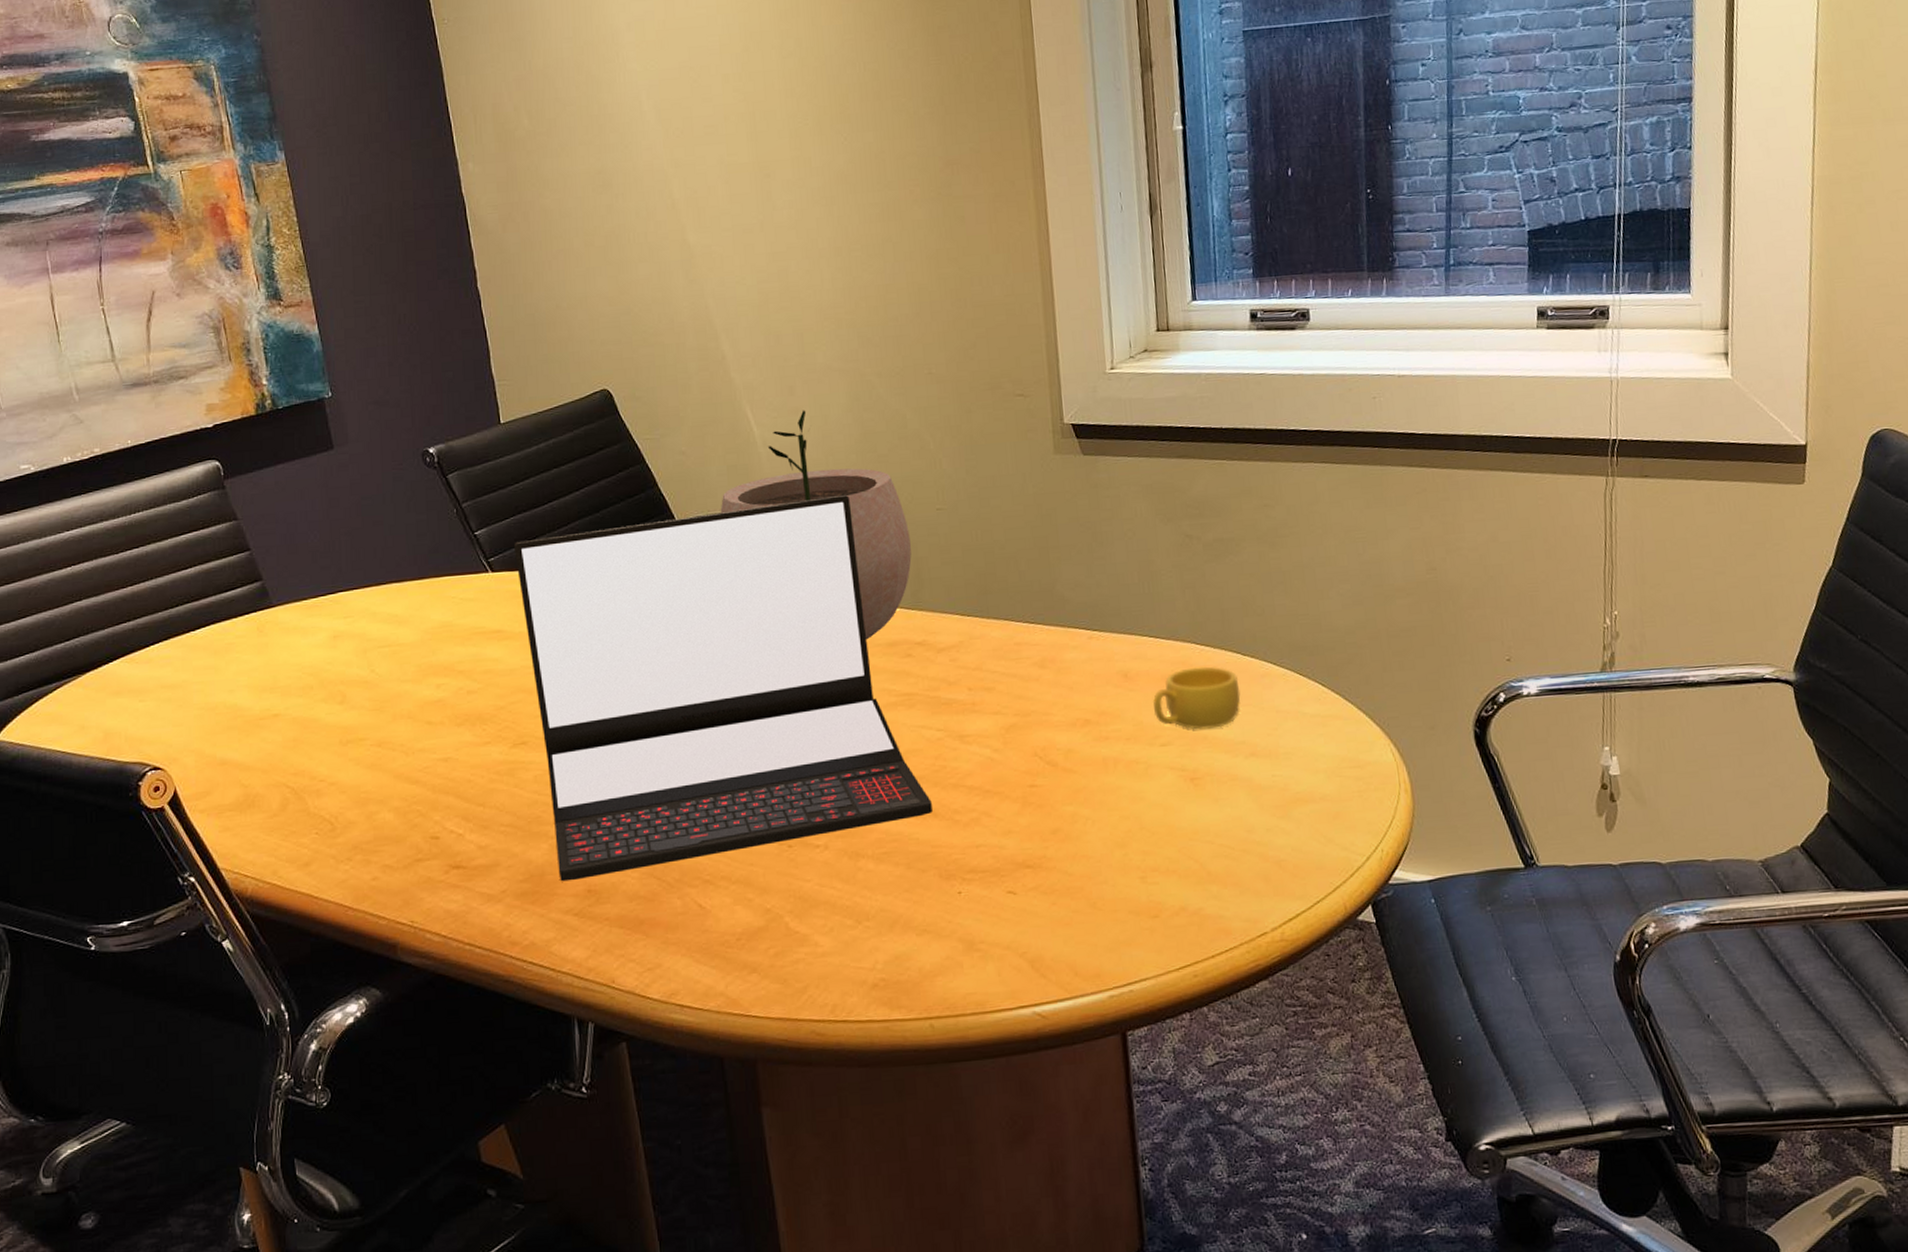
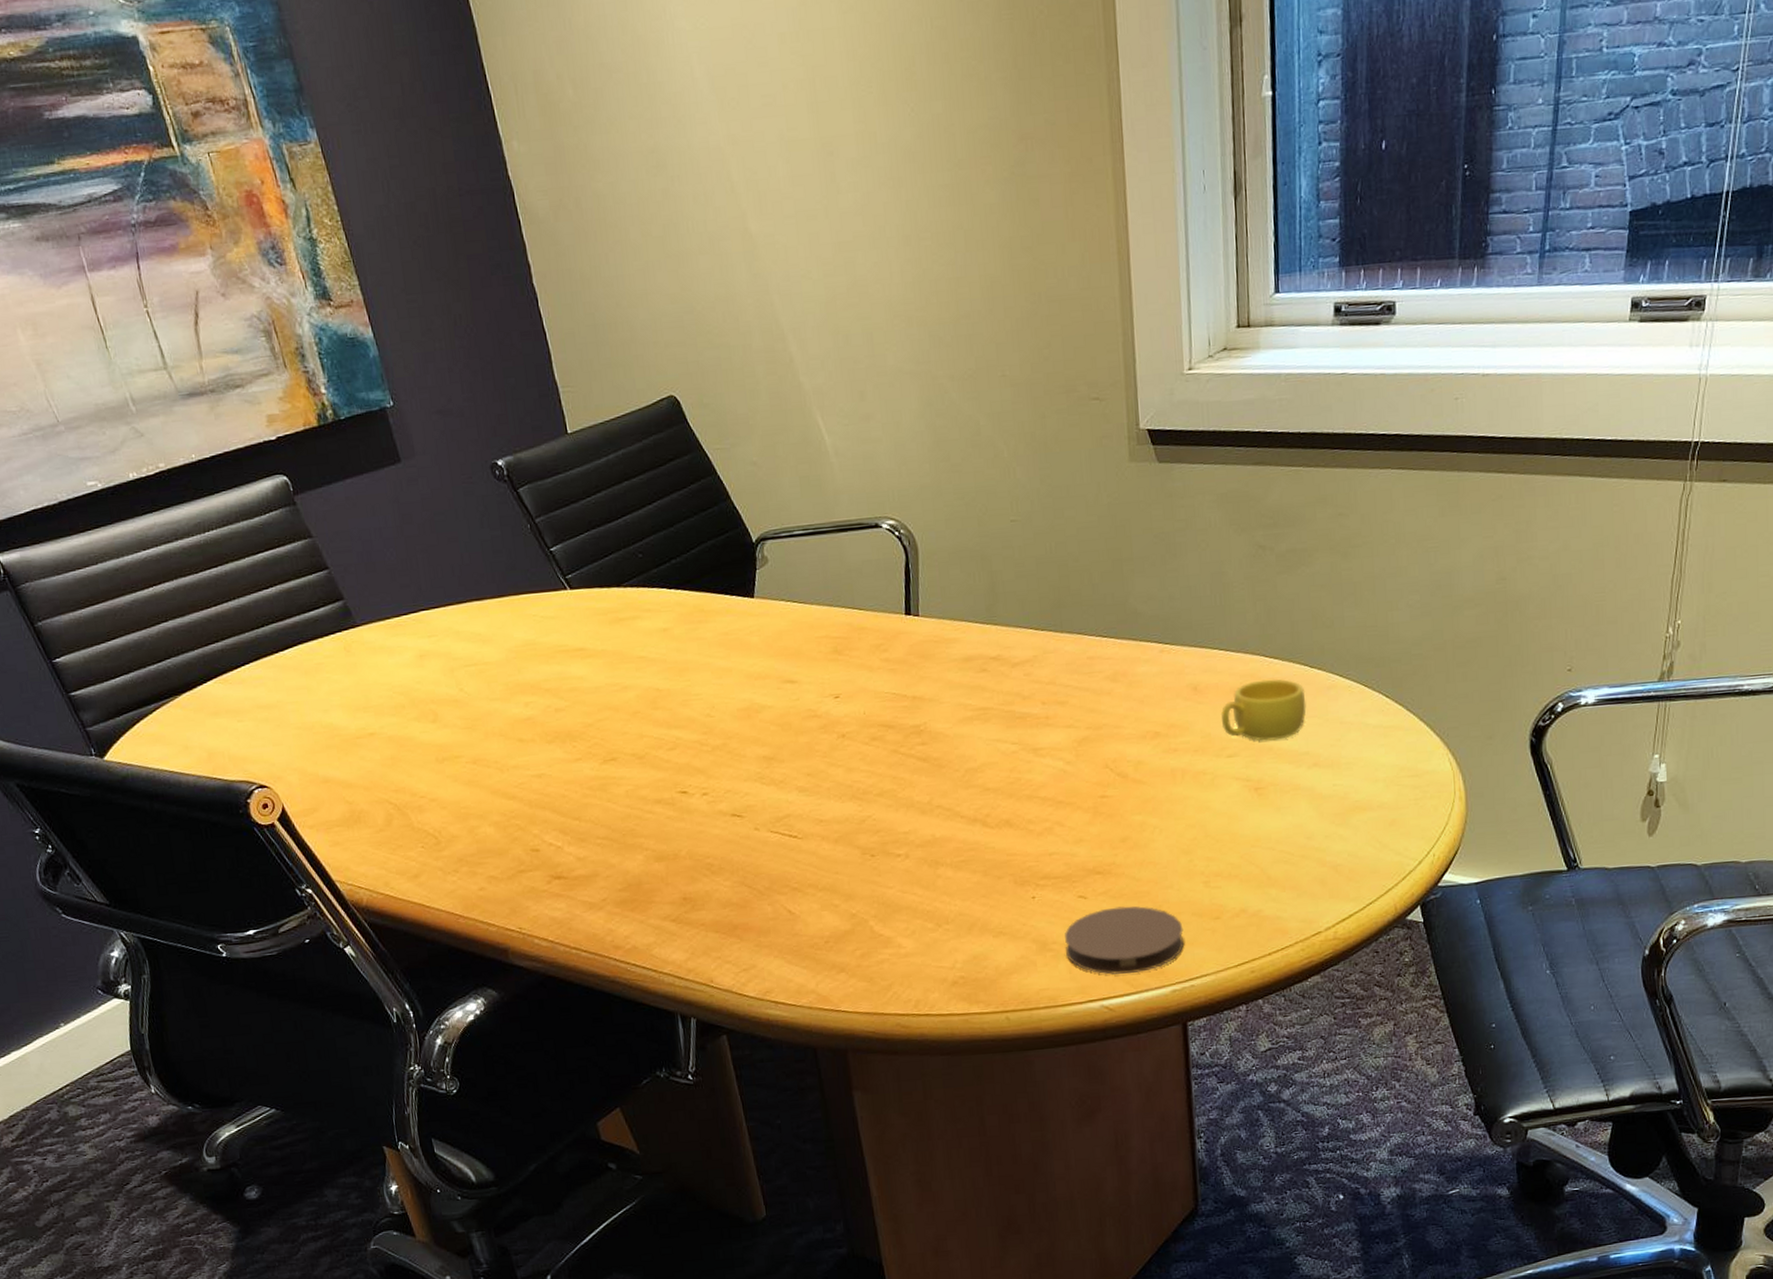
laptop: present [514,494,933,882] -> none [590,506,1008,890]
plant pot: present [720,410,912,640] -> none [794,416,986,655]
coaster: none [993,902,1121,978] -> present [1065,906,1185,975]

